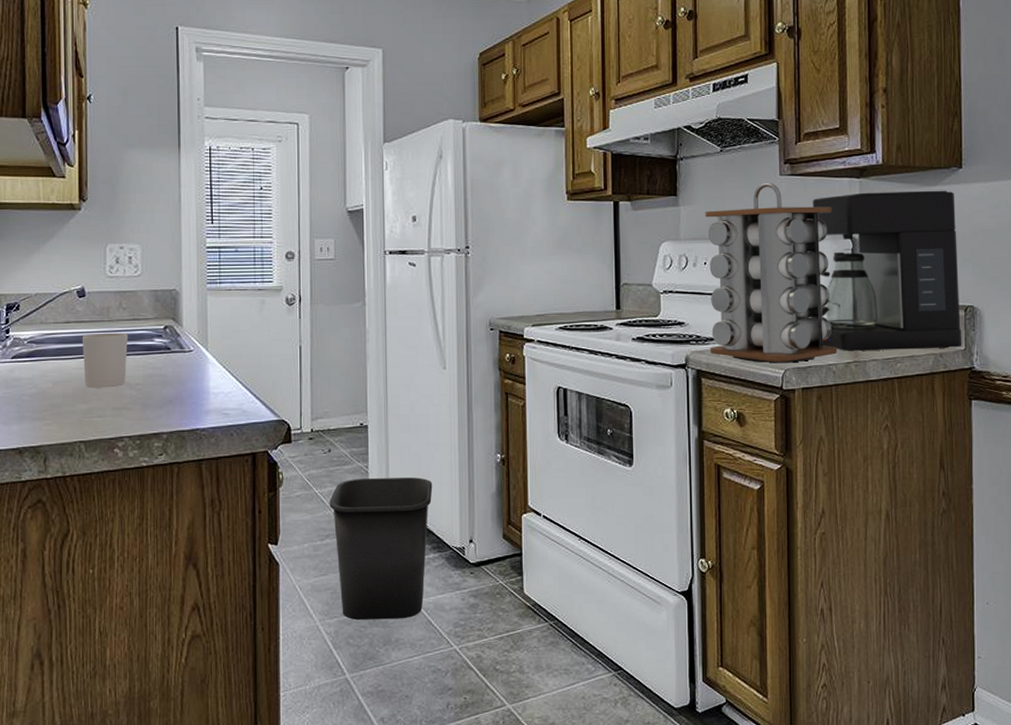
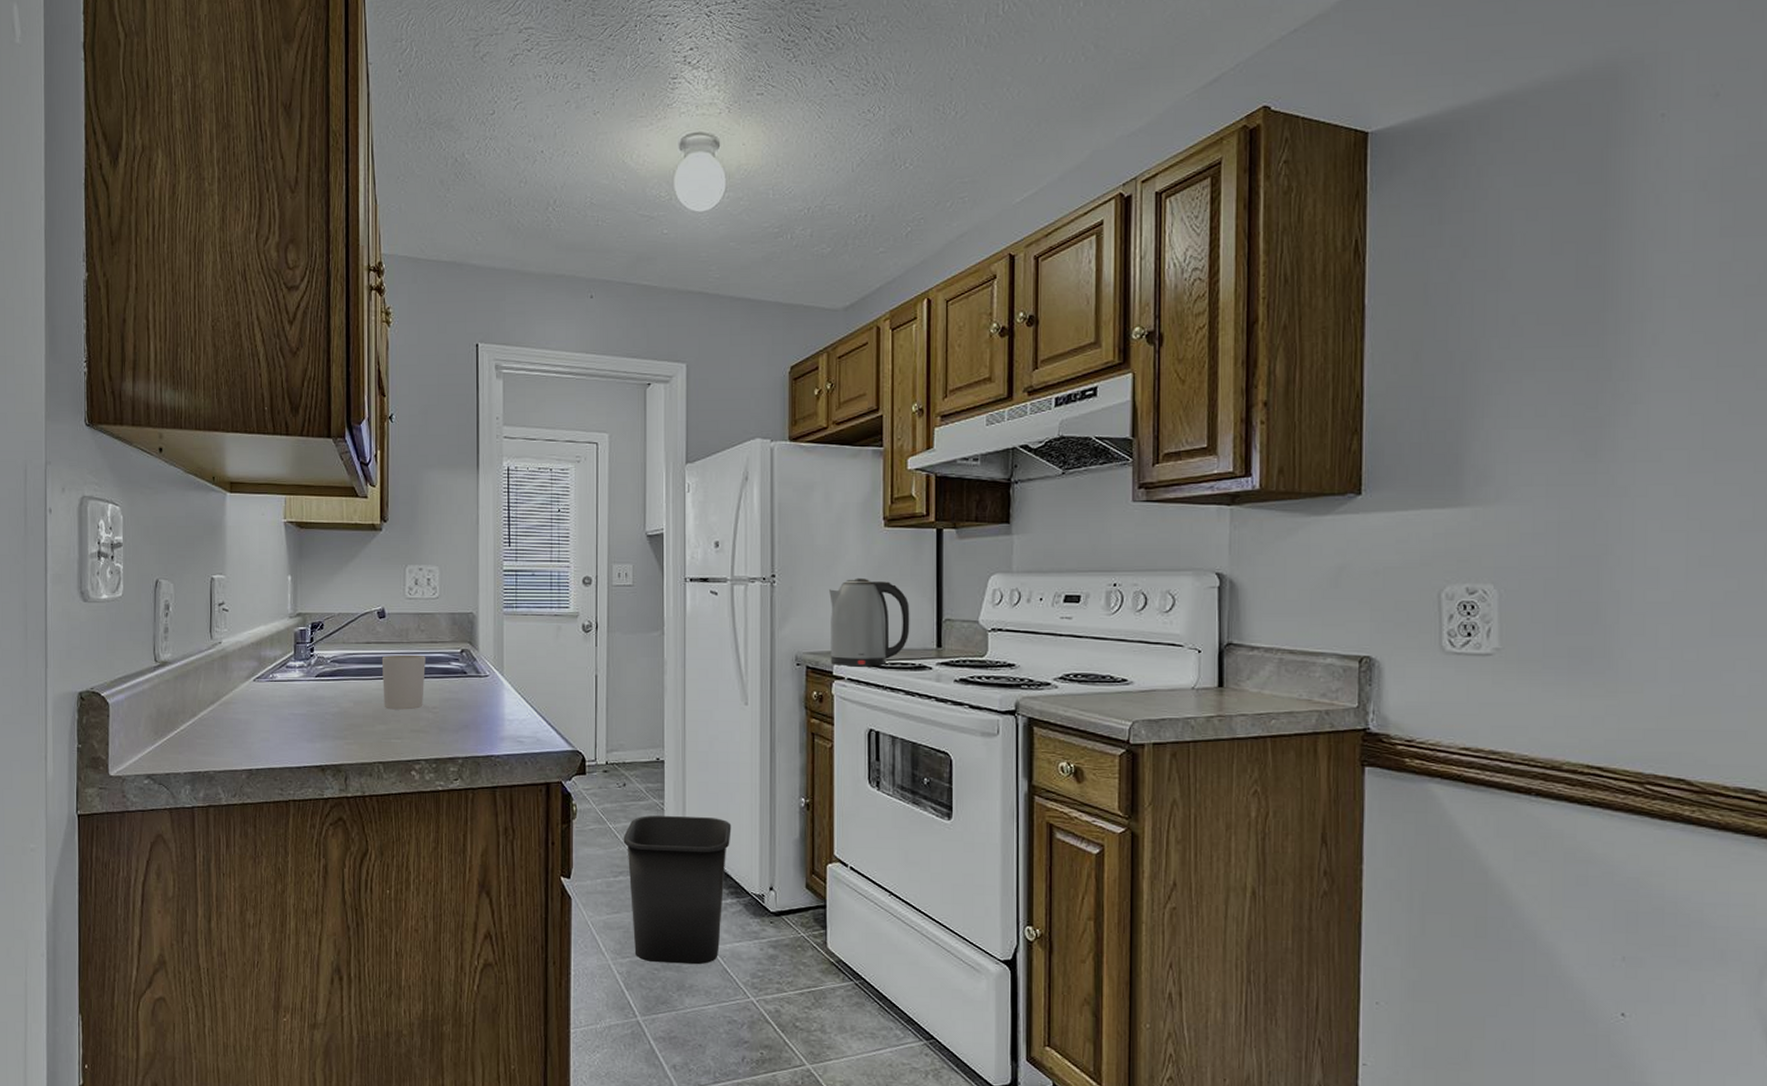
kettle: none [519,247,592,330] -> present [829,577,910,667]
spice rack: present [705,182,838,363] -> none [1042,509,1198,713]
coffee maker: present [813,190,962,352] -> none [1172,520,1355,706]

